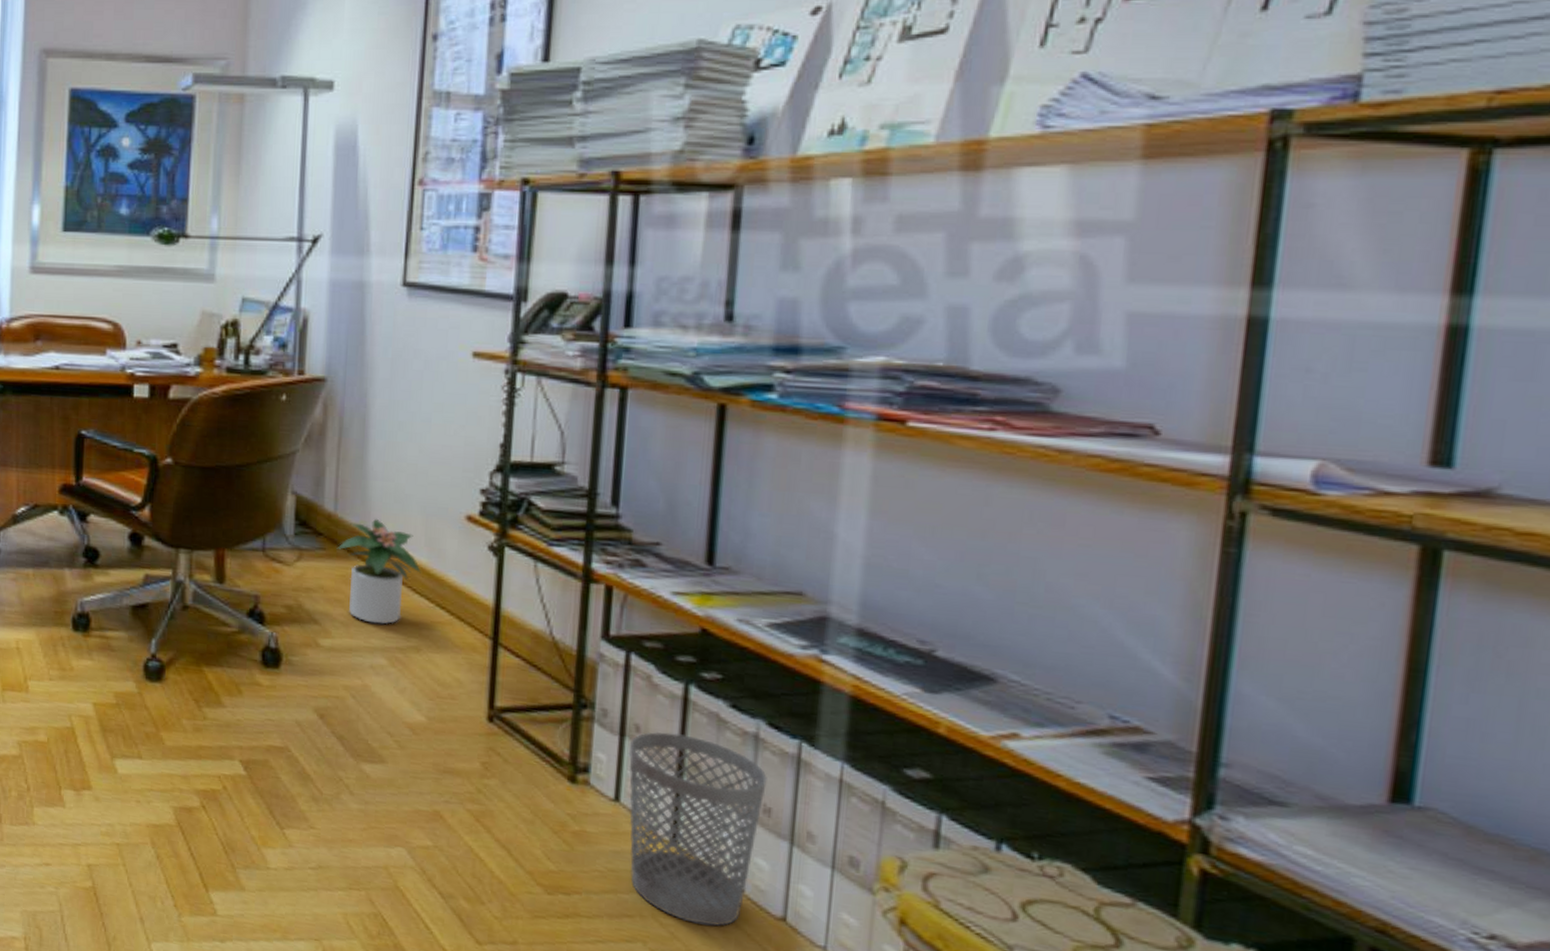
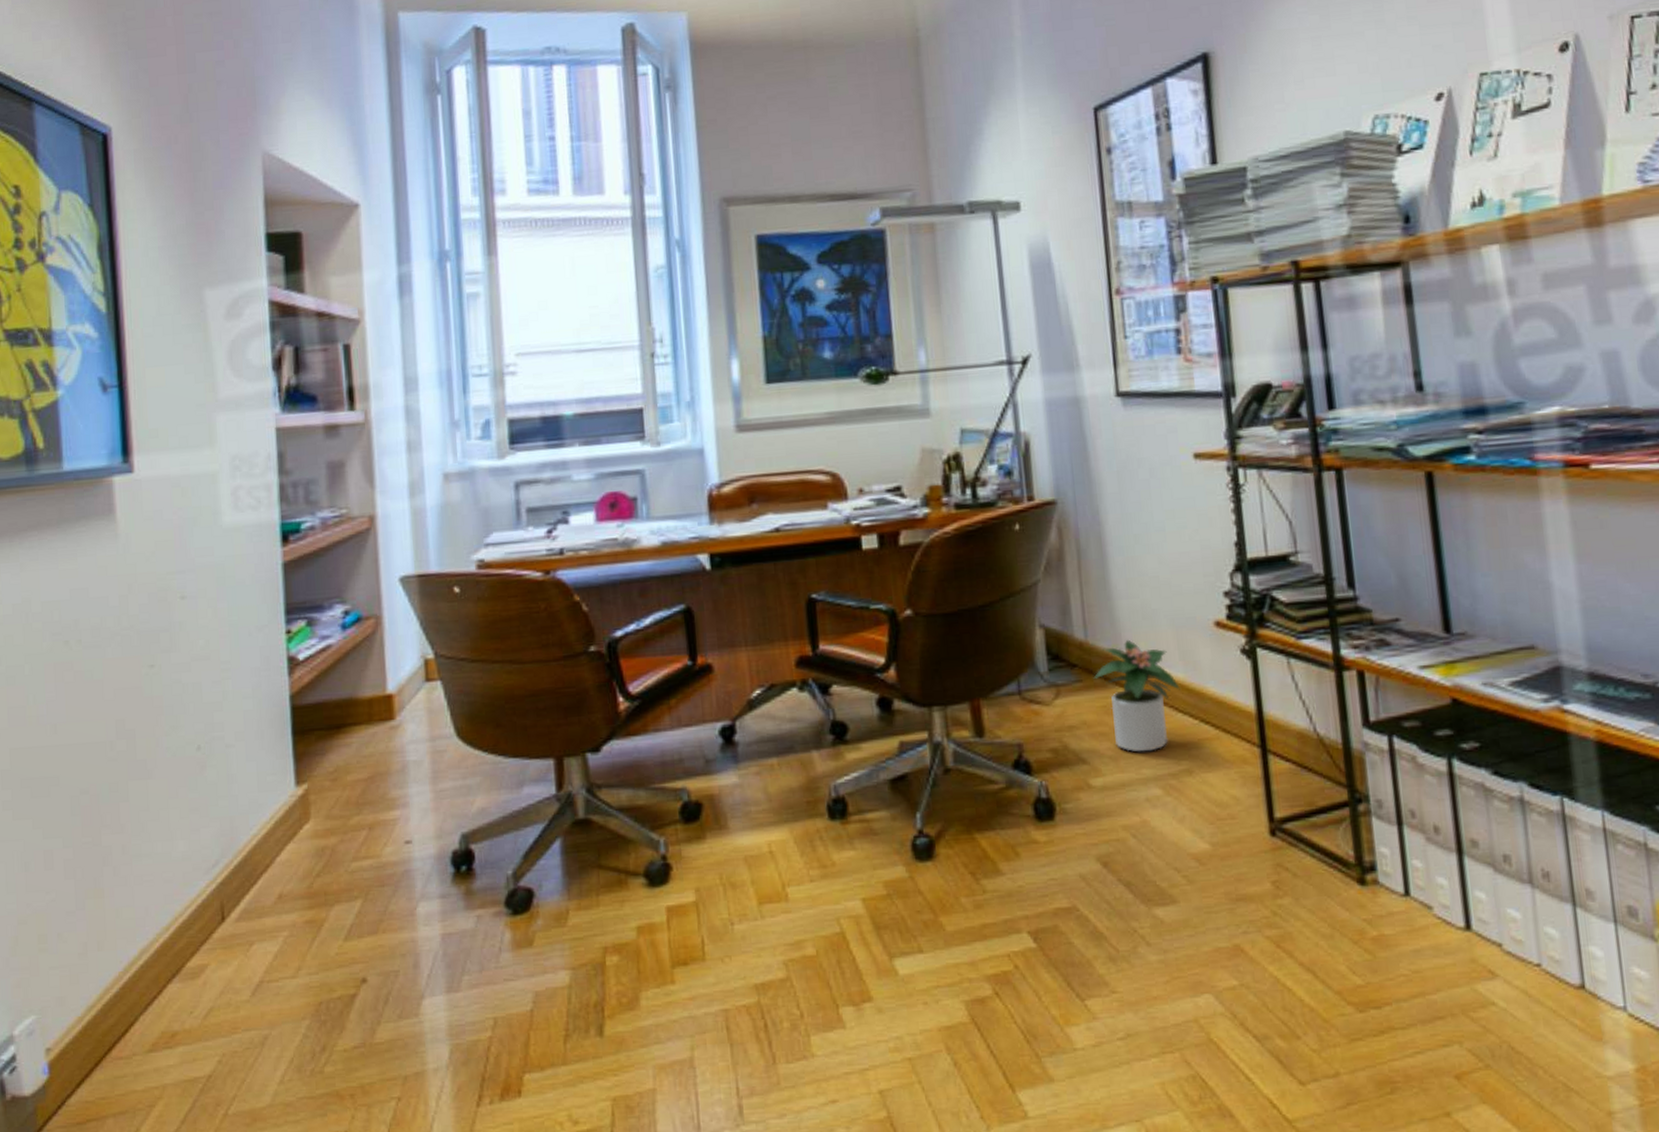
wastebasket: present [628,731,767,926] -> none [1408,812,1543,1011]

